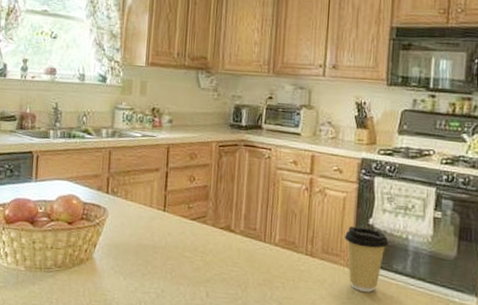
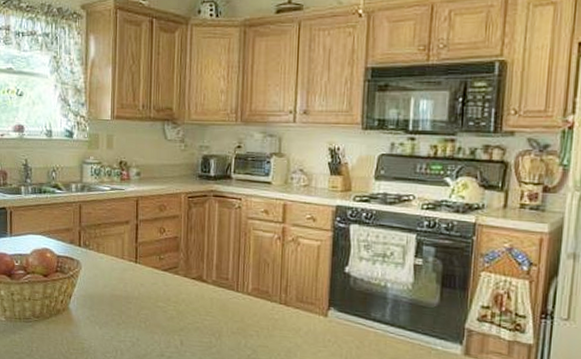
coffee cup: present [345,225,389,292] -> none [320,274,366,340]

